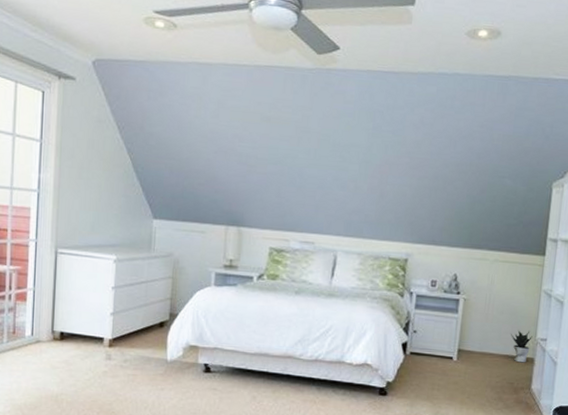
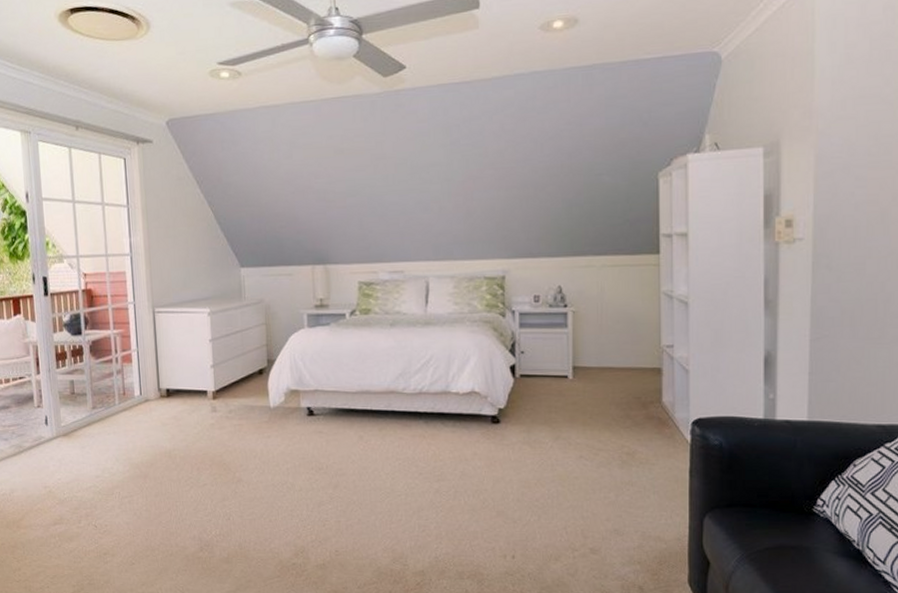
potted plant: present [511,330,533,363] -> none [631,338,656,375]

